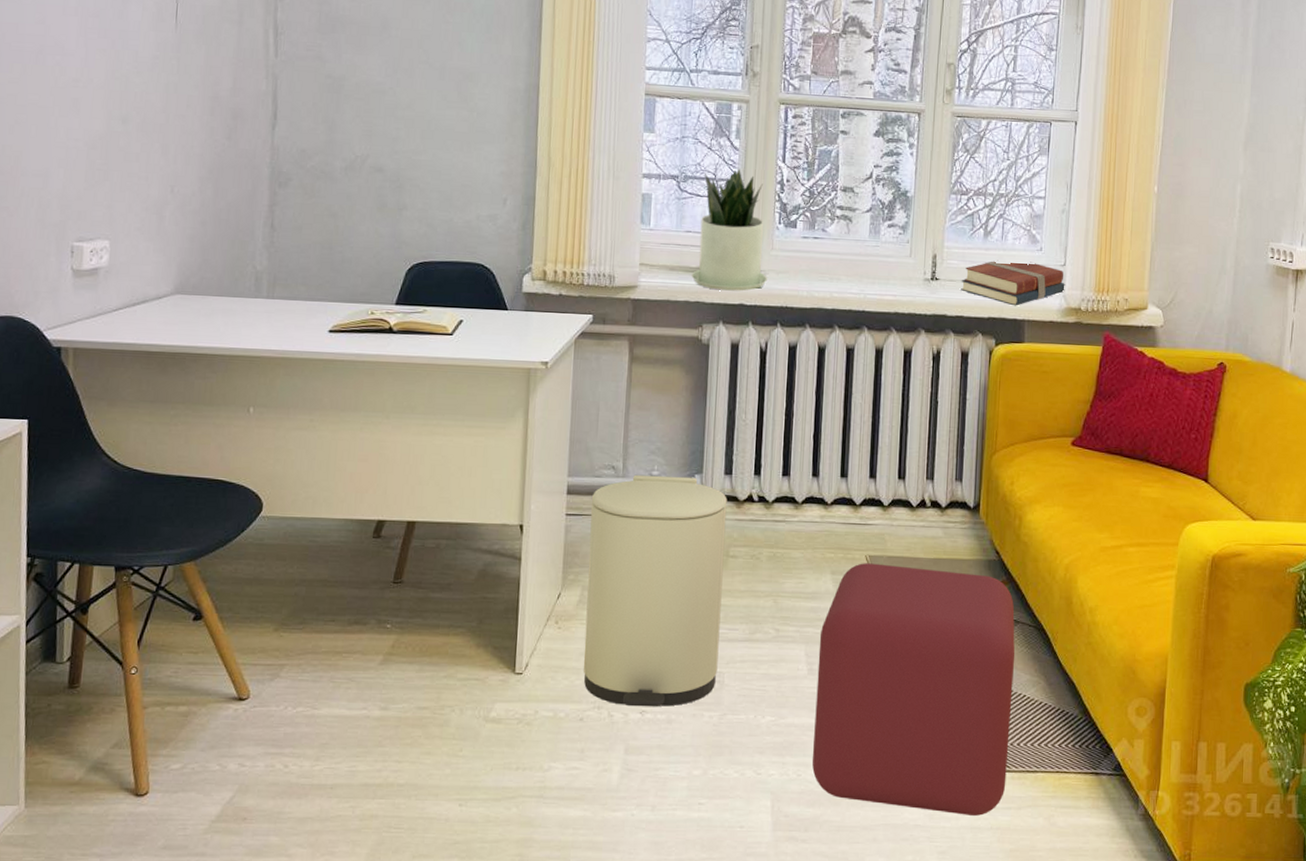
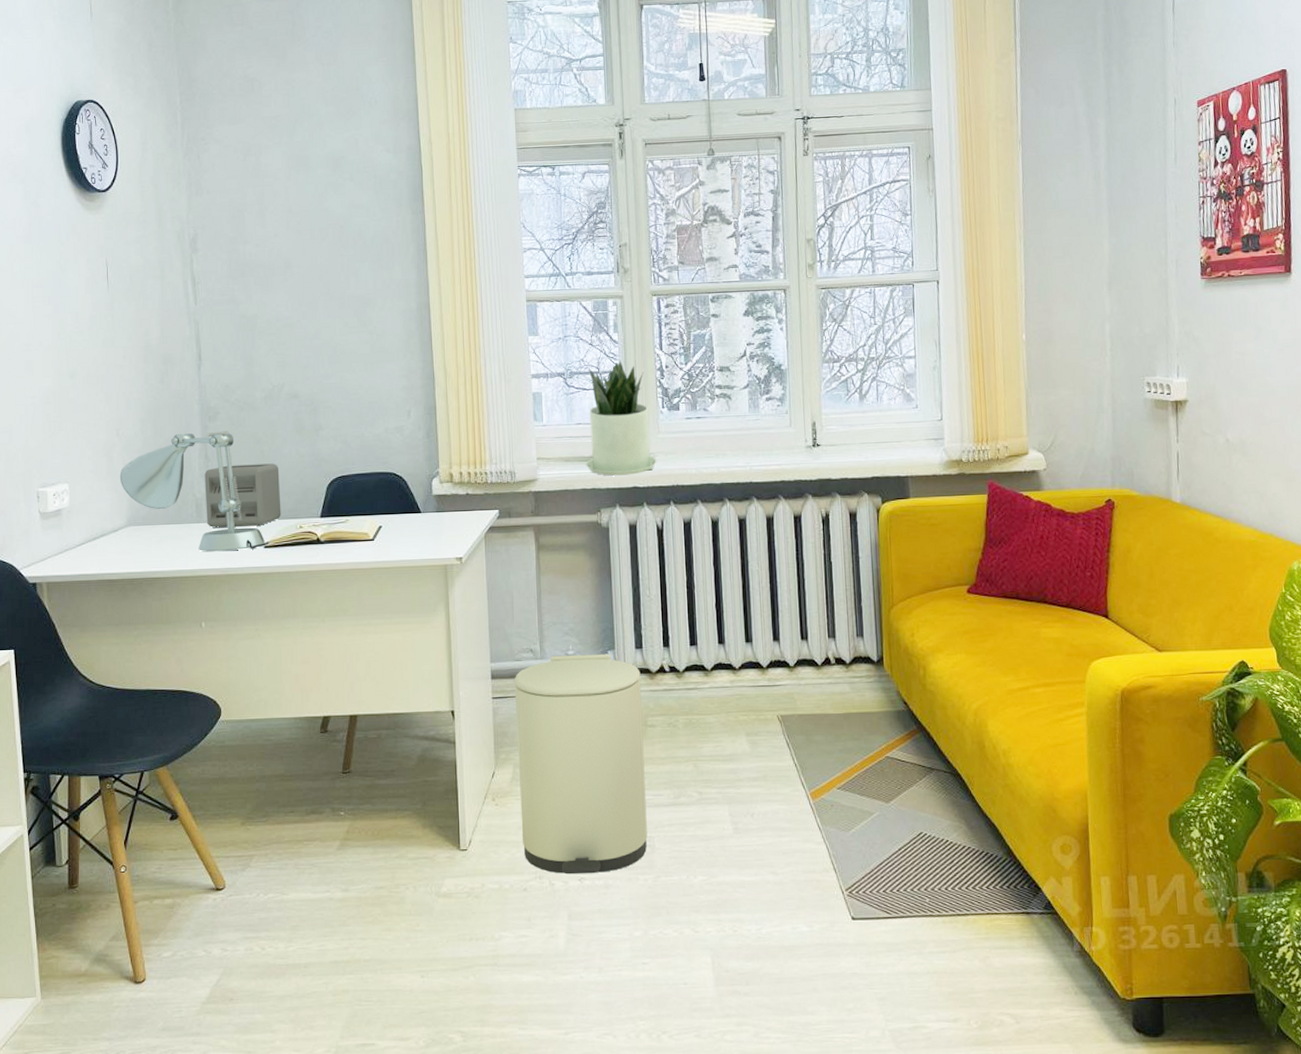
desk lamp: none [169,197,335,333] -> present [119,431,269,552]
desk organizer: none [266,238,354,307] -> present [204,463,281,528]
cube: present [812,563,1016,816] -> none [741,722,938,961]
books: present [961,260,1065,306] -> none [842,419,945,464]

